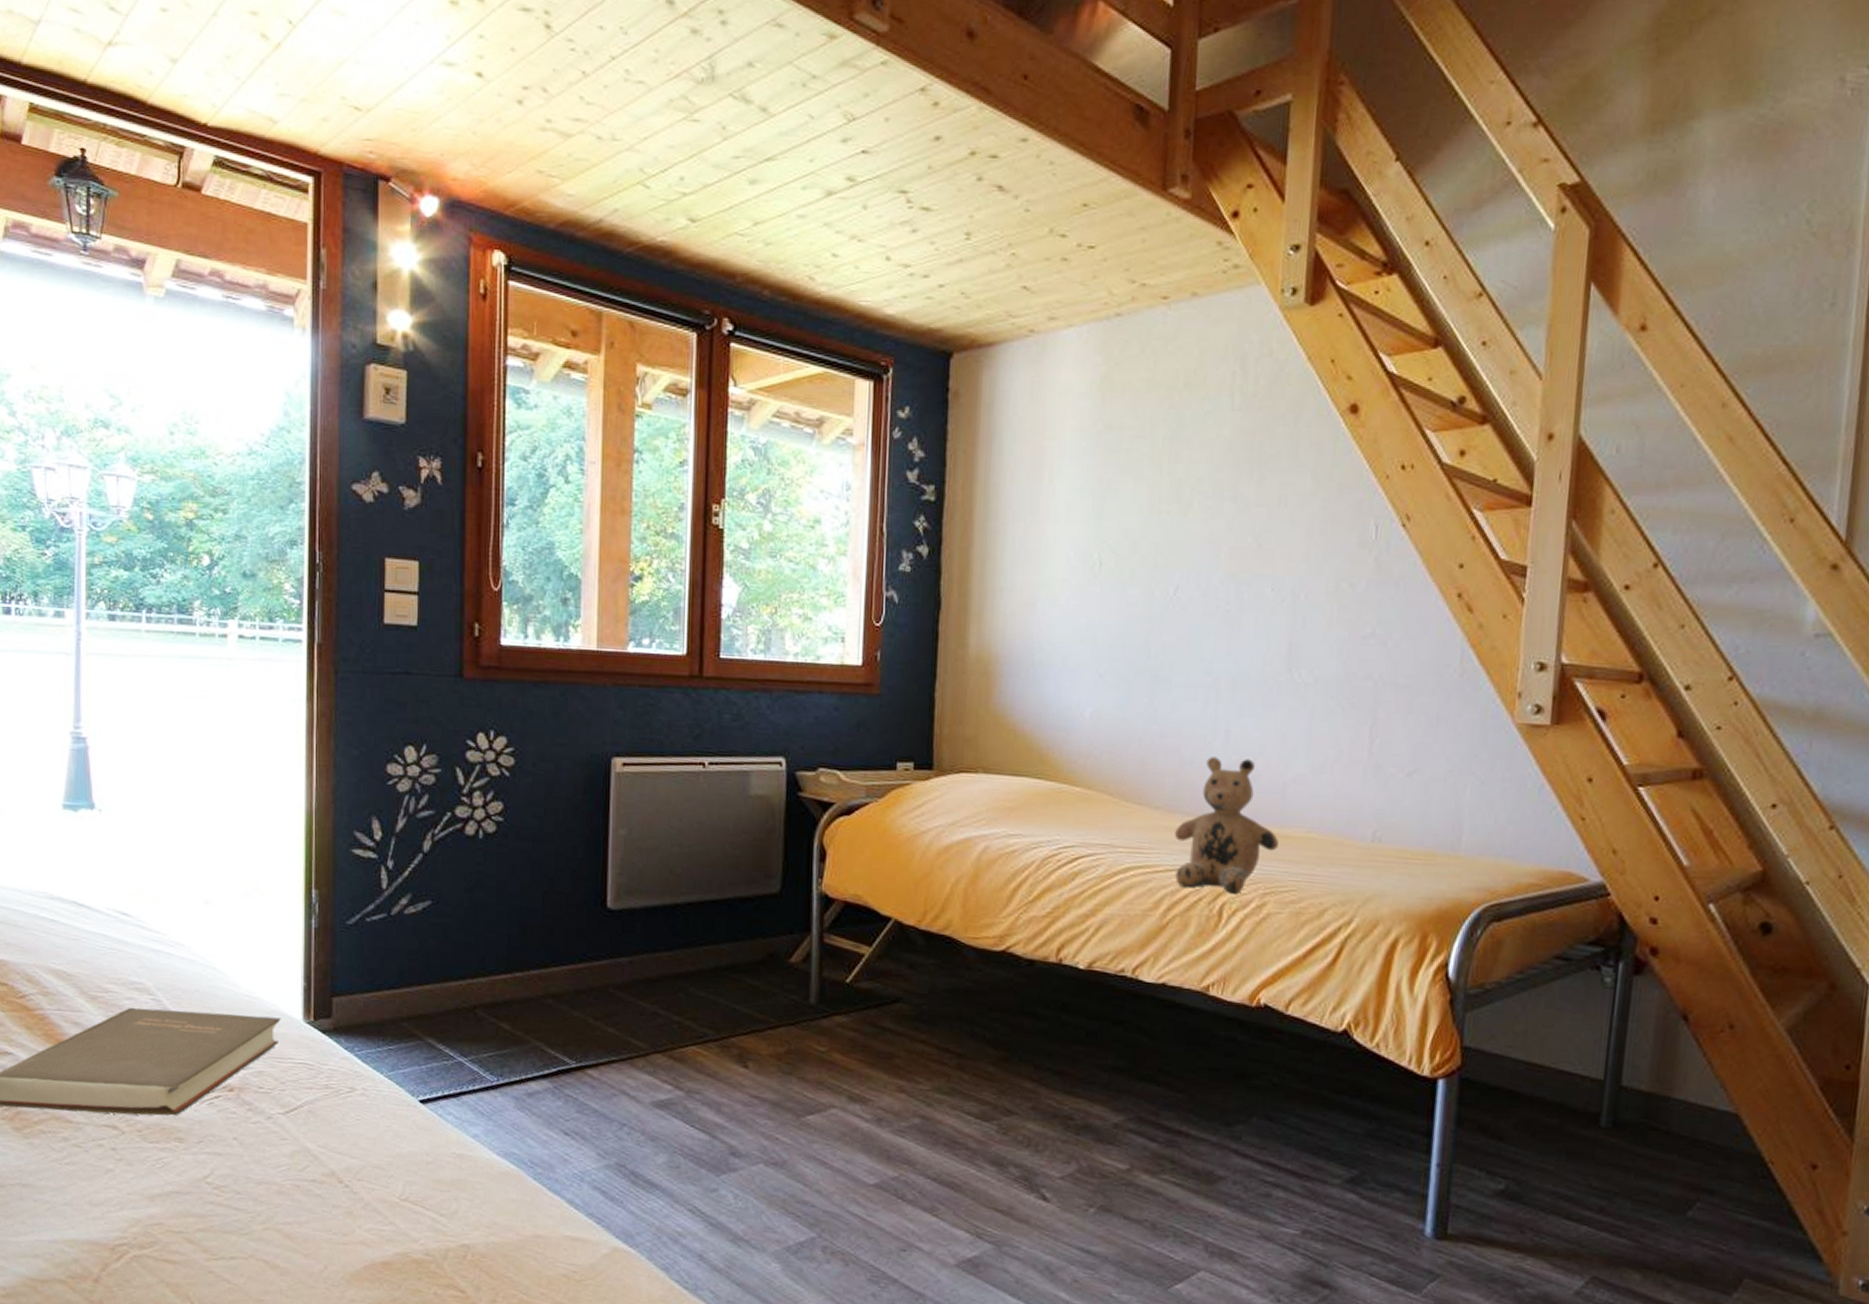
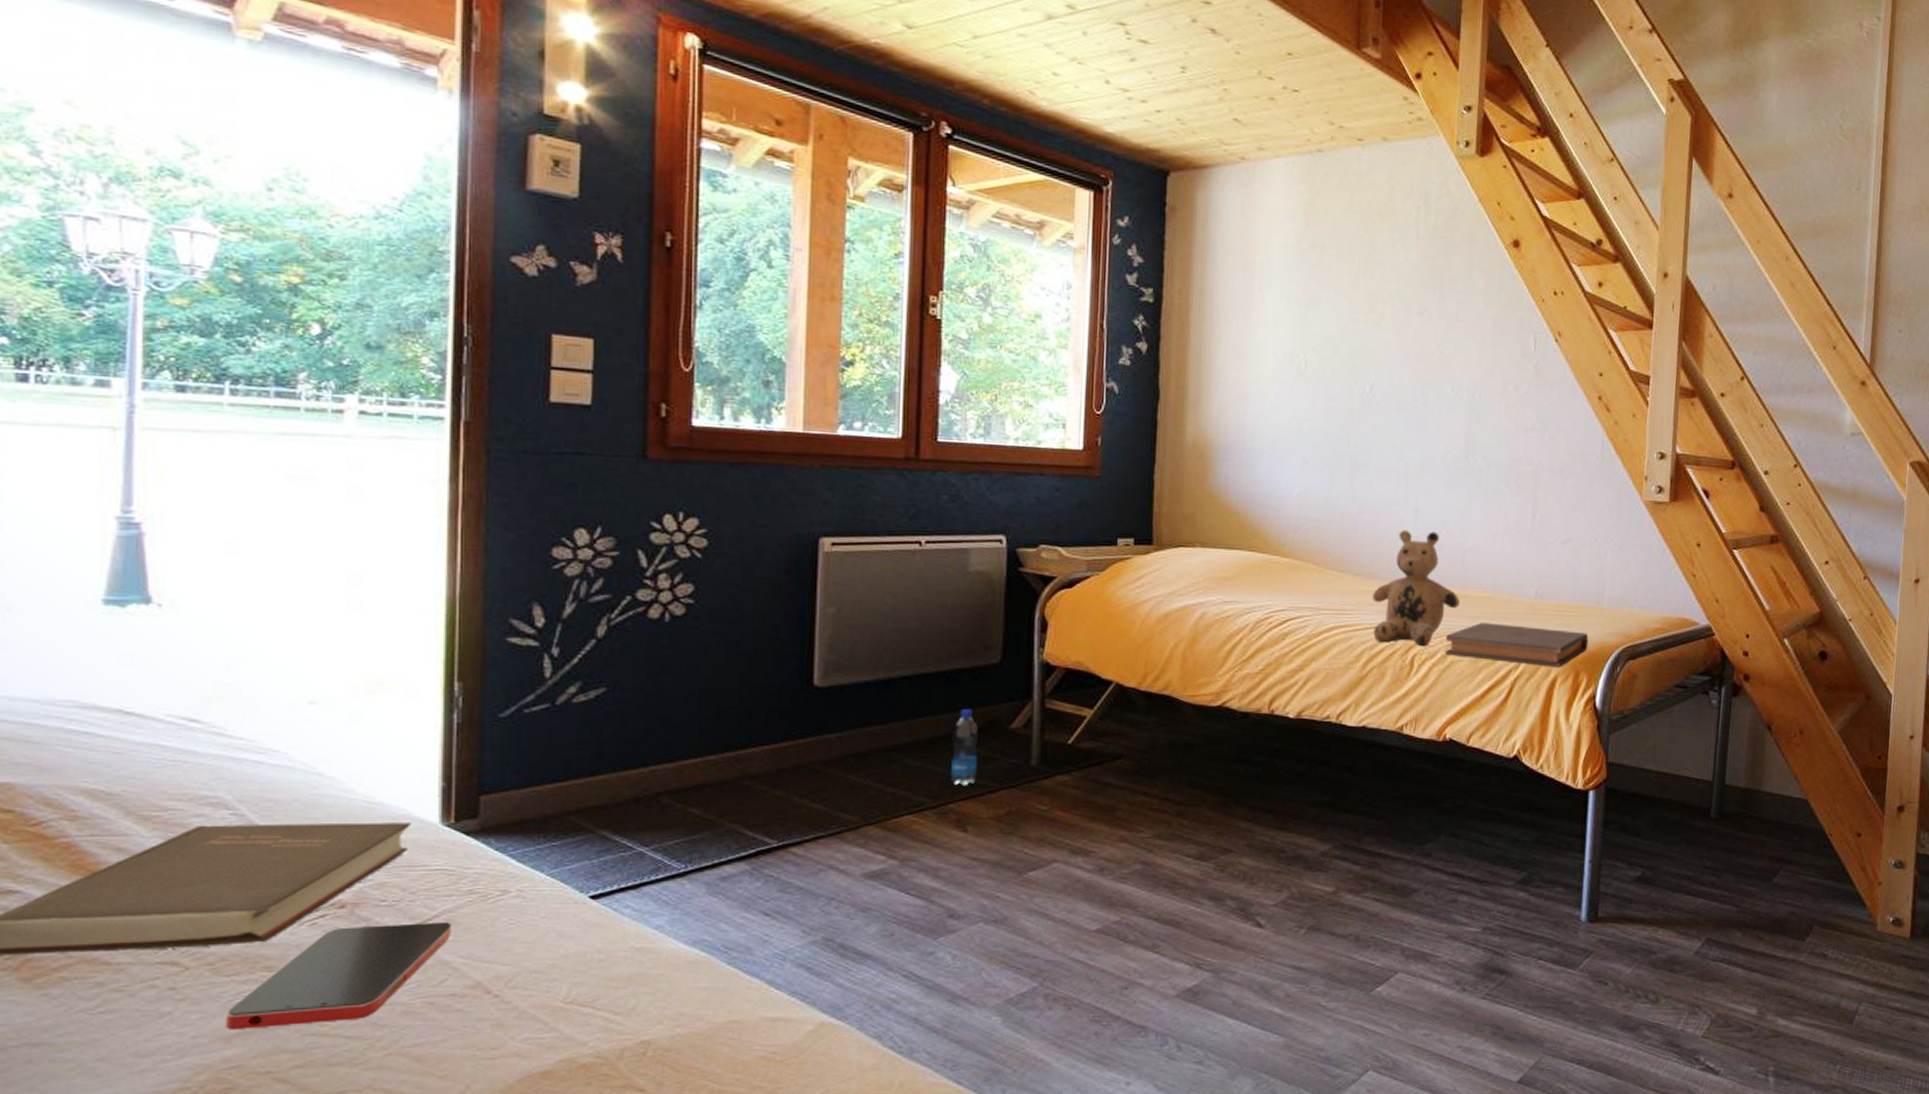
smartphone: none [150,1108,313,1194] -> present [225,921,452,1029]
bottle: none [733,939,760,1020] -> present [951,709,979,786]
book: none [1260,868,1441,927] -> present [1445,622,1589,668]

